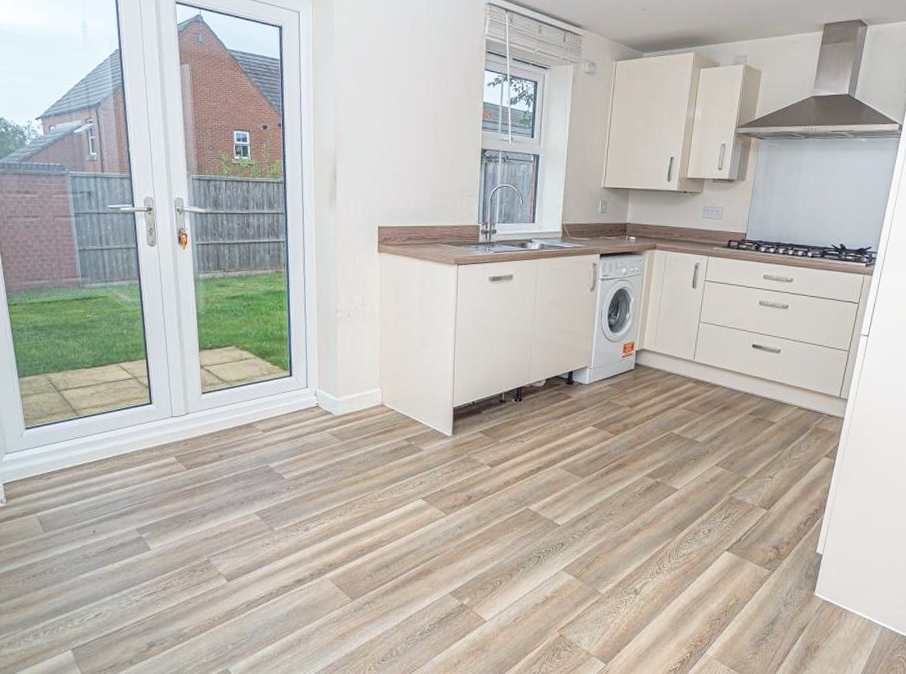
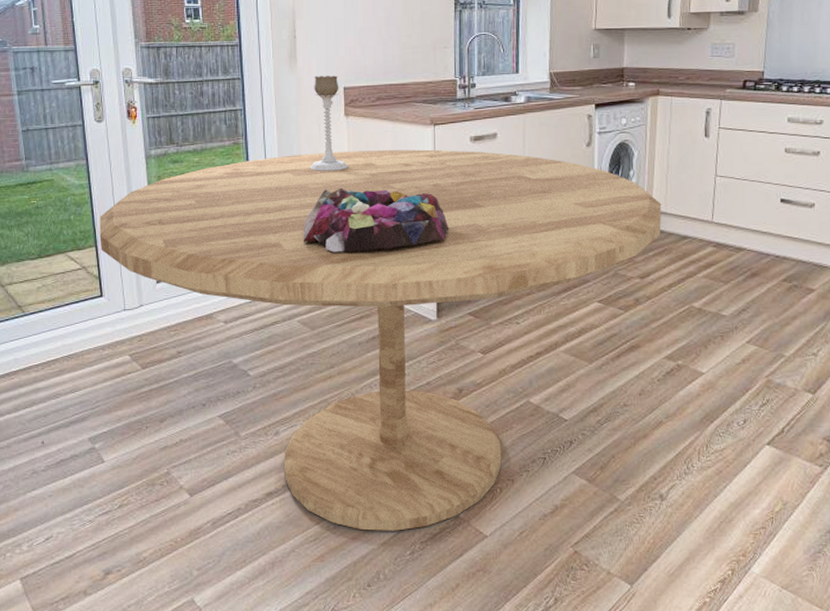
dining table: none [150,284,651,615] -> present [99,149,661,531]
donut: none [336,316,467,374] -> present [302,188,449,252]
candle holder: none [345,215,380,301] -> present [310,76,349,171]

